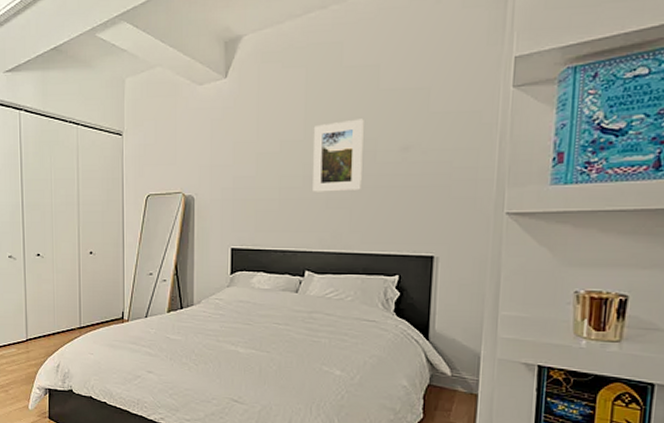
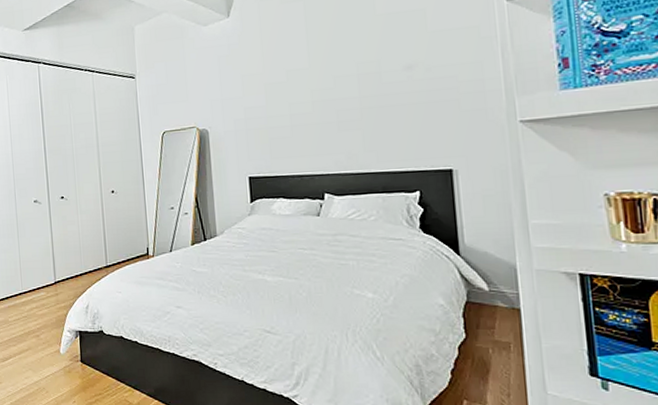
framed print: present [313,119,364,192] -> none [318,43,371,117]

